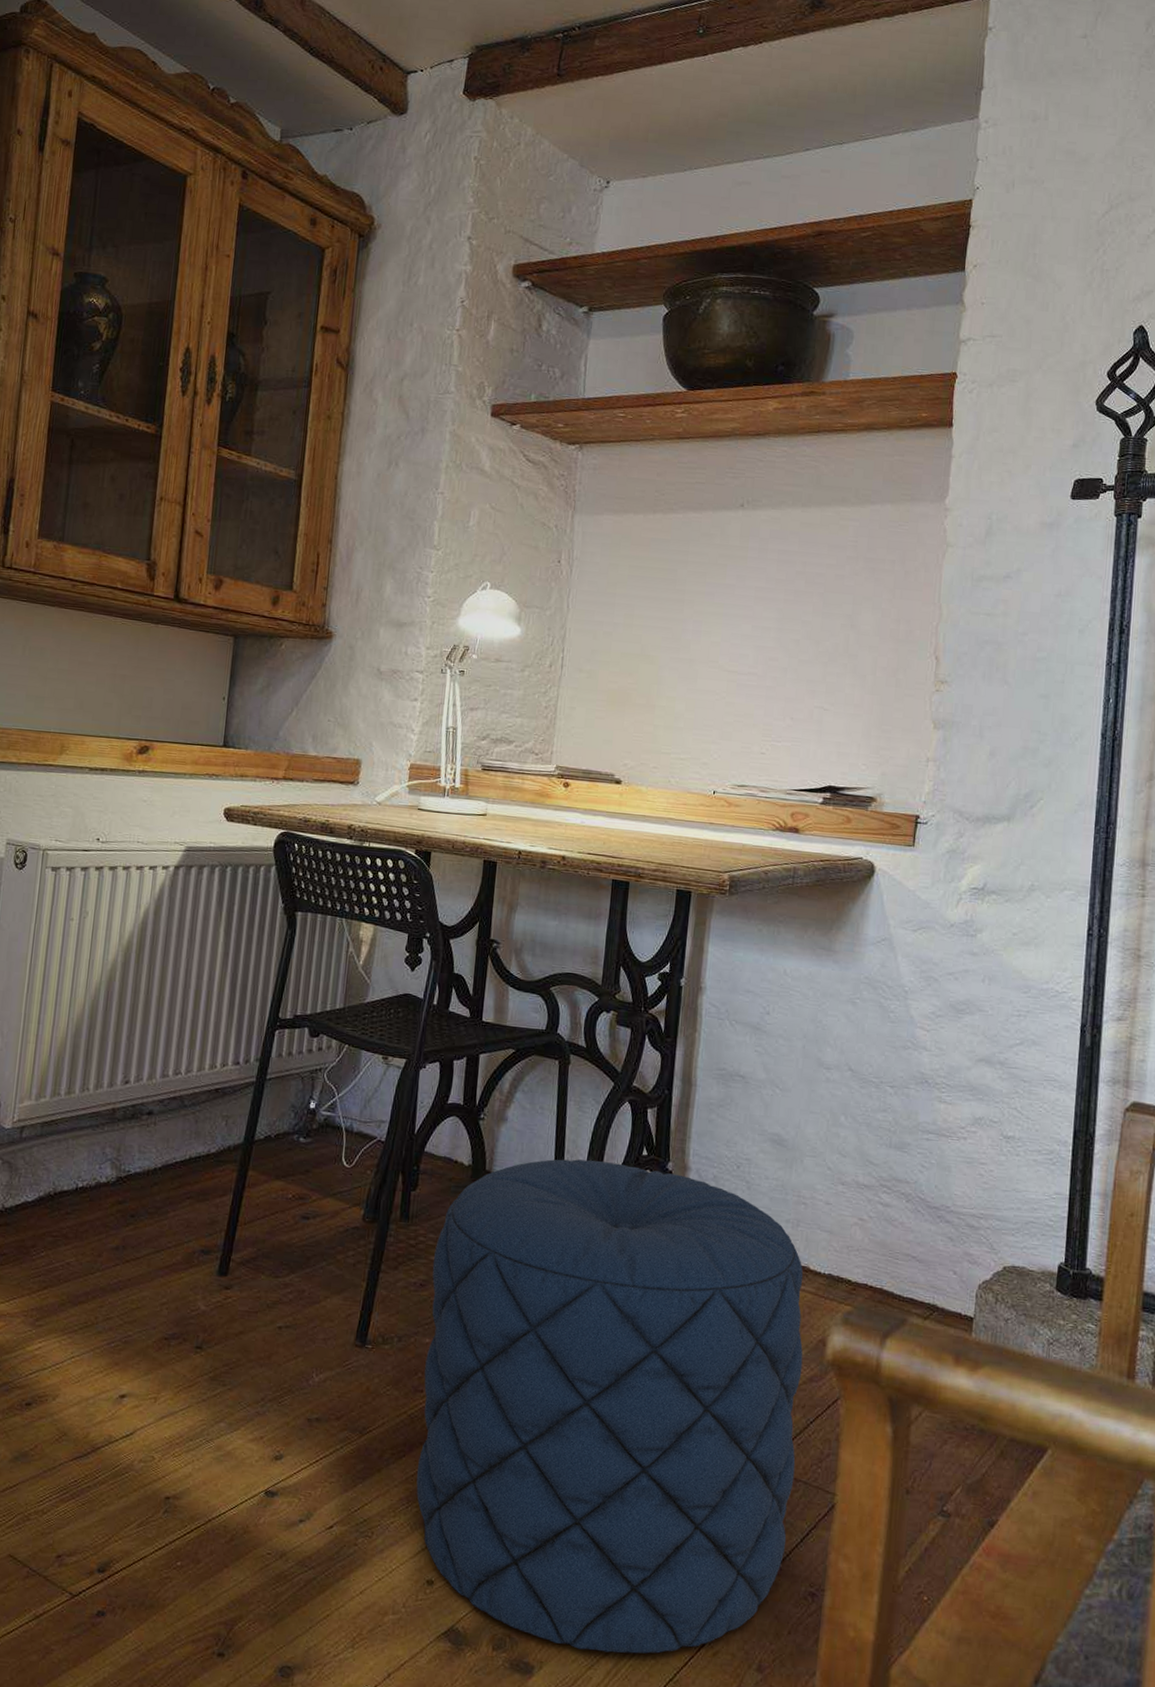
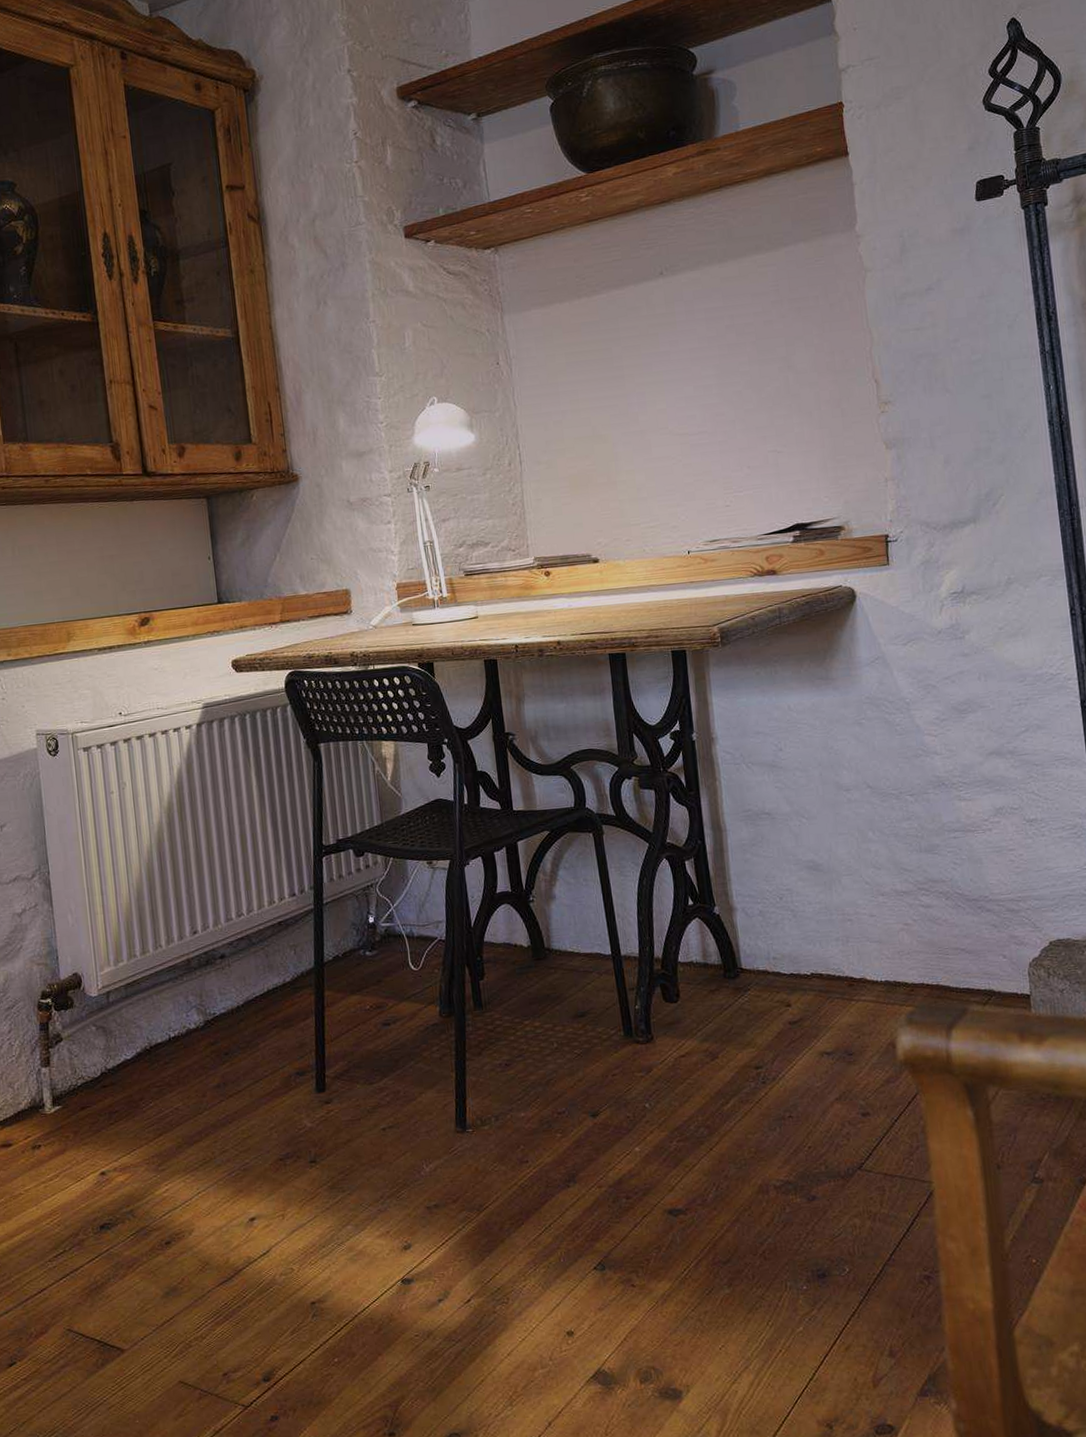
pouf: present [416,1159,803,1654] -> none [512,916,894,1368]

